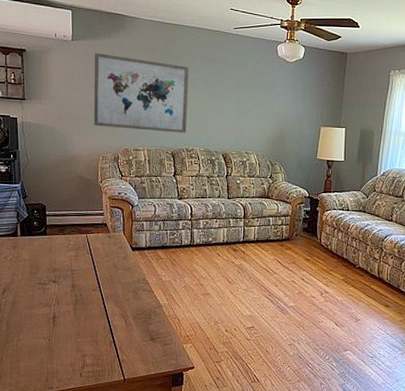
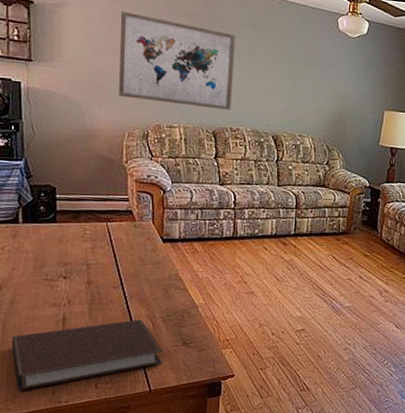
notebook: none [14,317,134,378] -> present [12,319,162,391]

